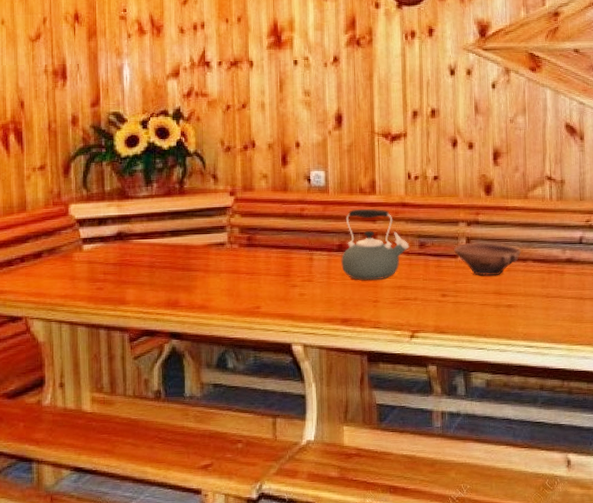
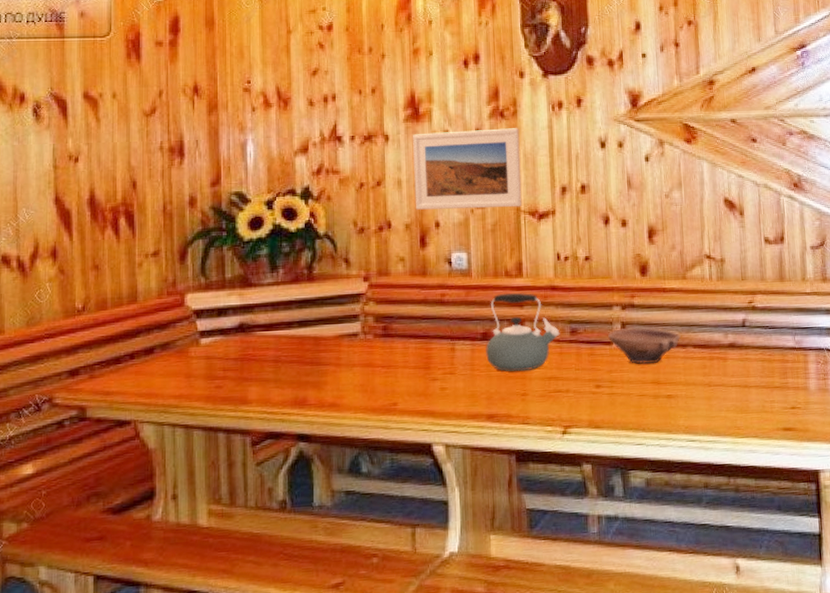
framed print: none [275,55,376,131] -> present [413,128,522,210]

